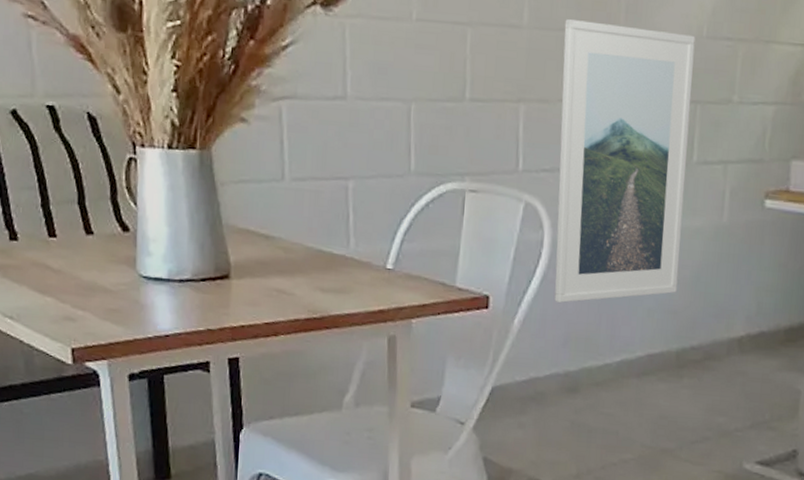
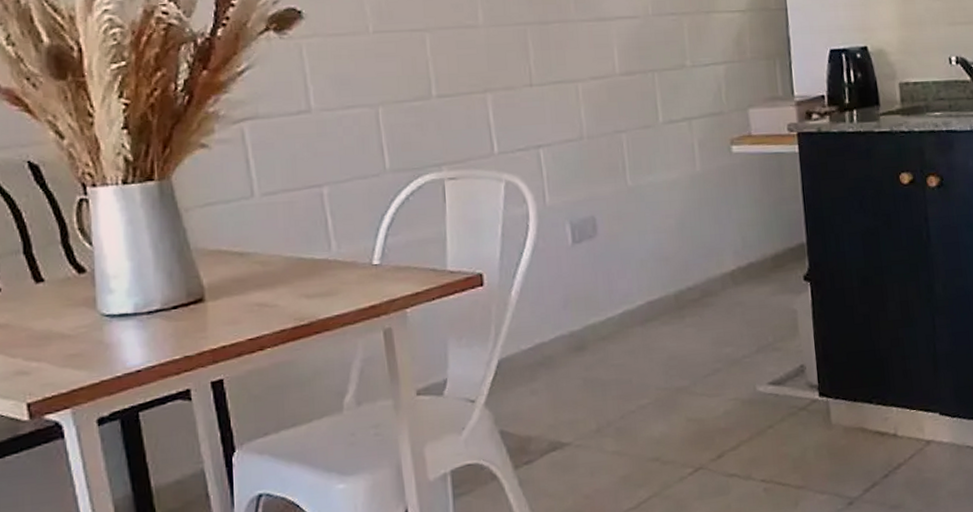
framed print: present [554,19,695,303] -> none [518,14,665,268]

